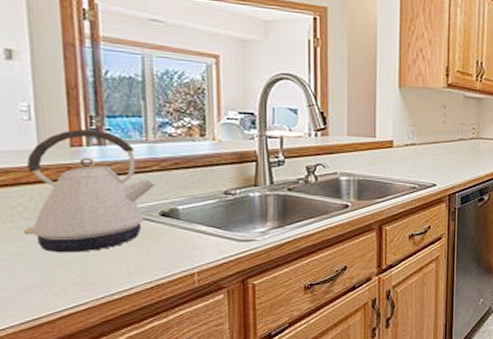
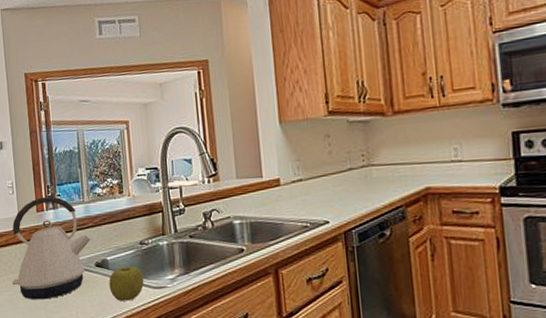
apple: none [178,216,227,255] -> present [109,265,144,301]

